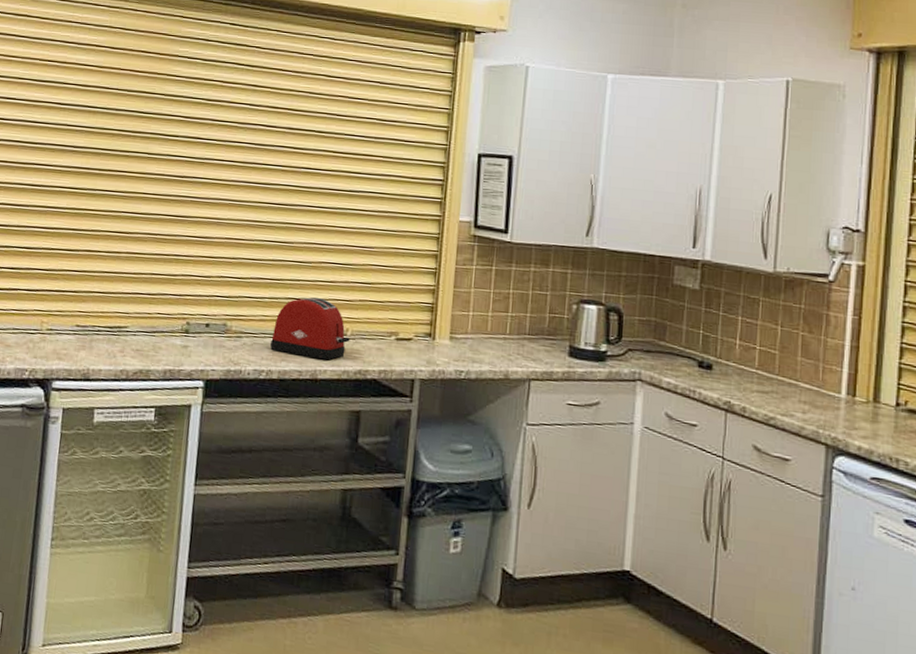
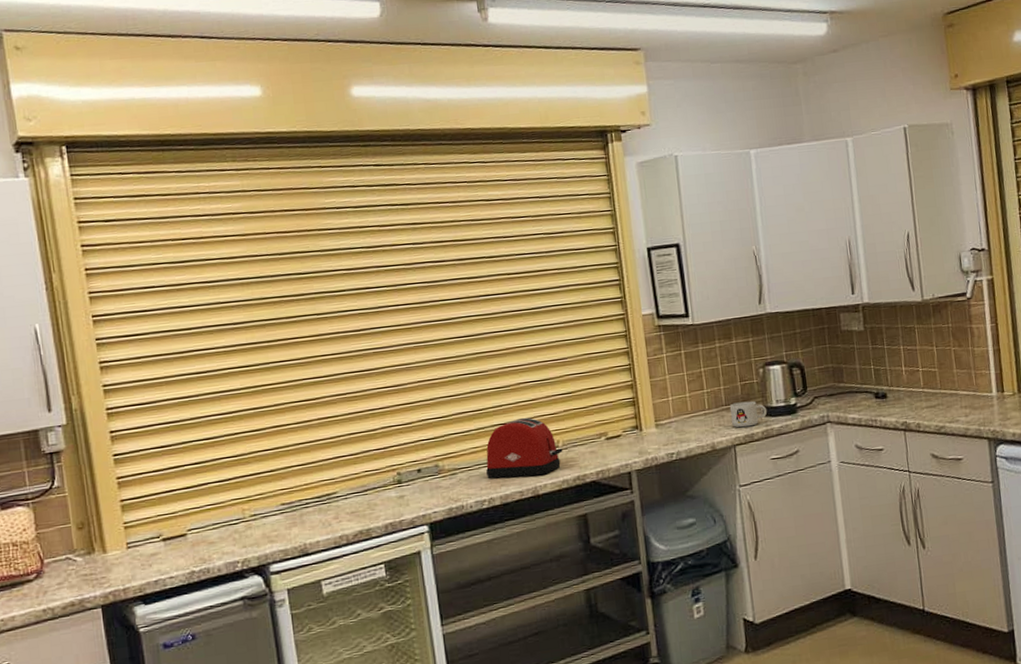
mug: none [531,334,573,364] -> present [729,401,768,428]

